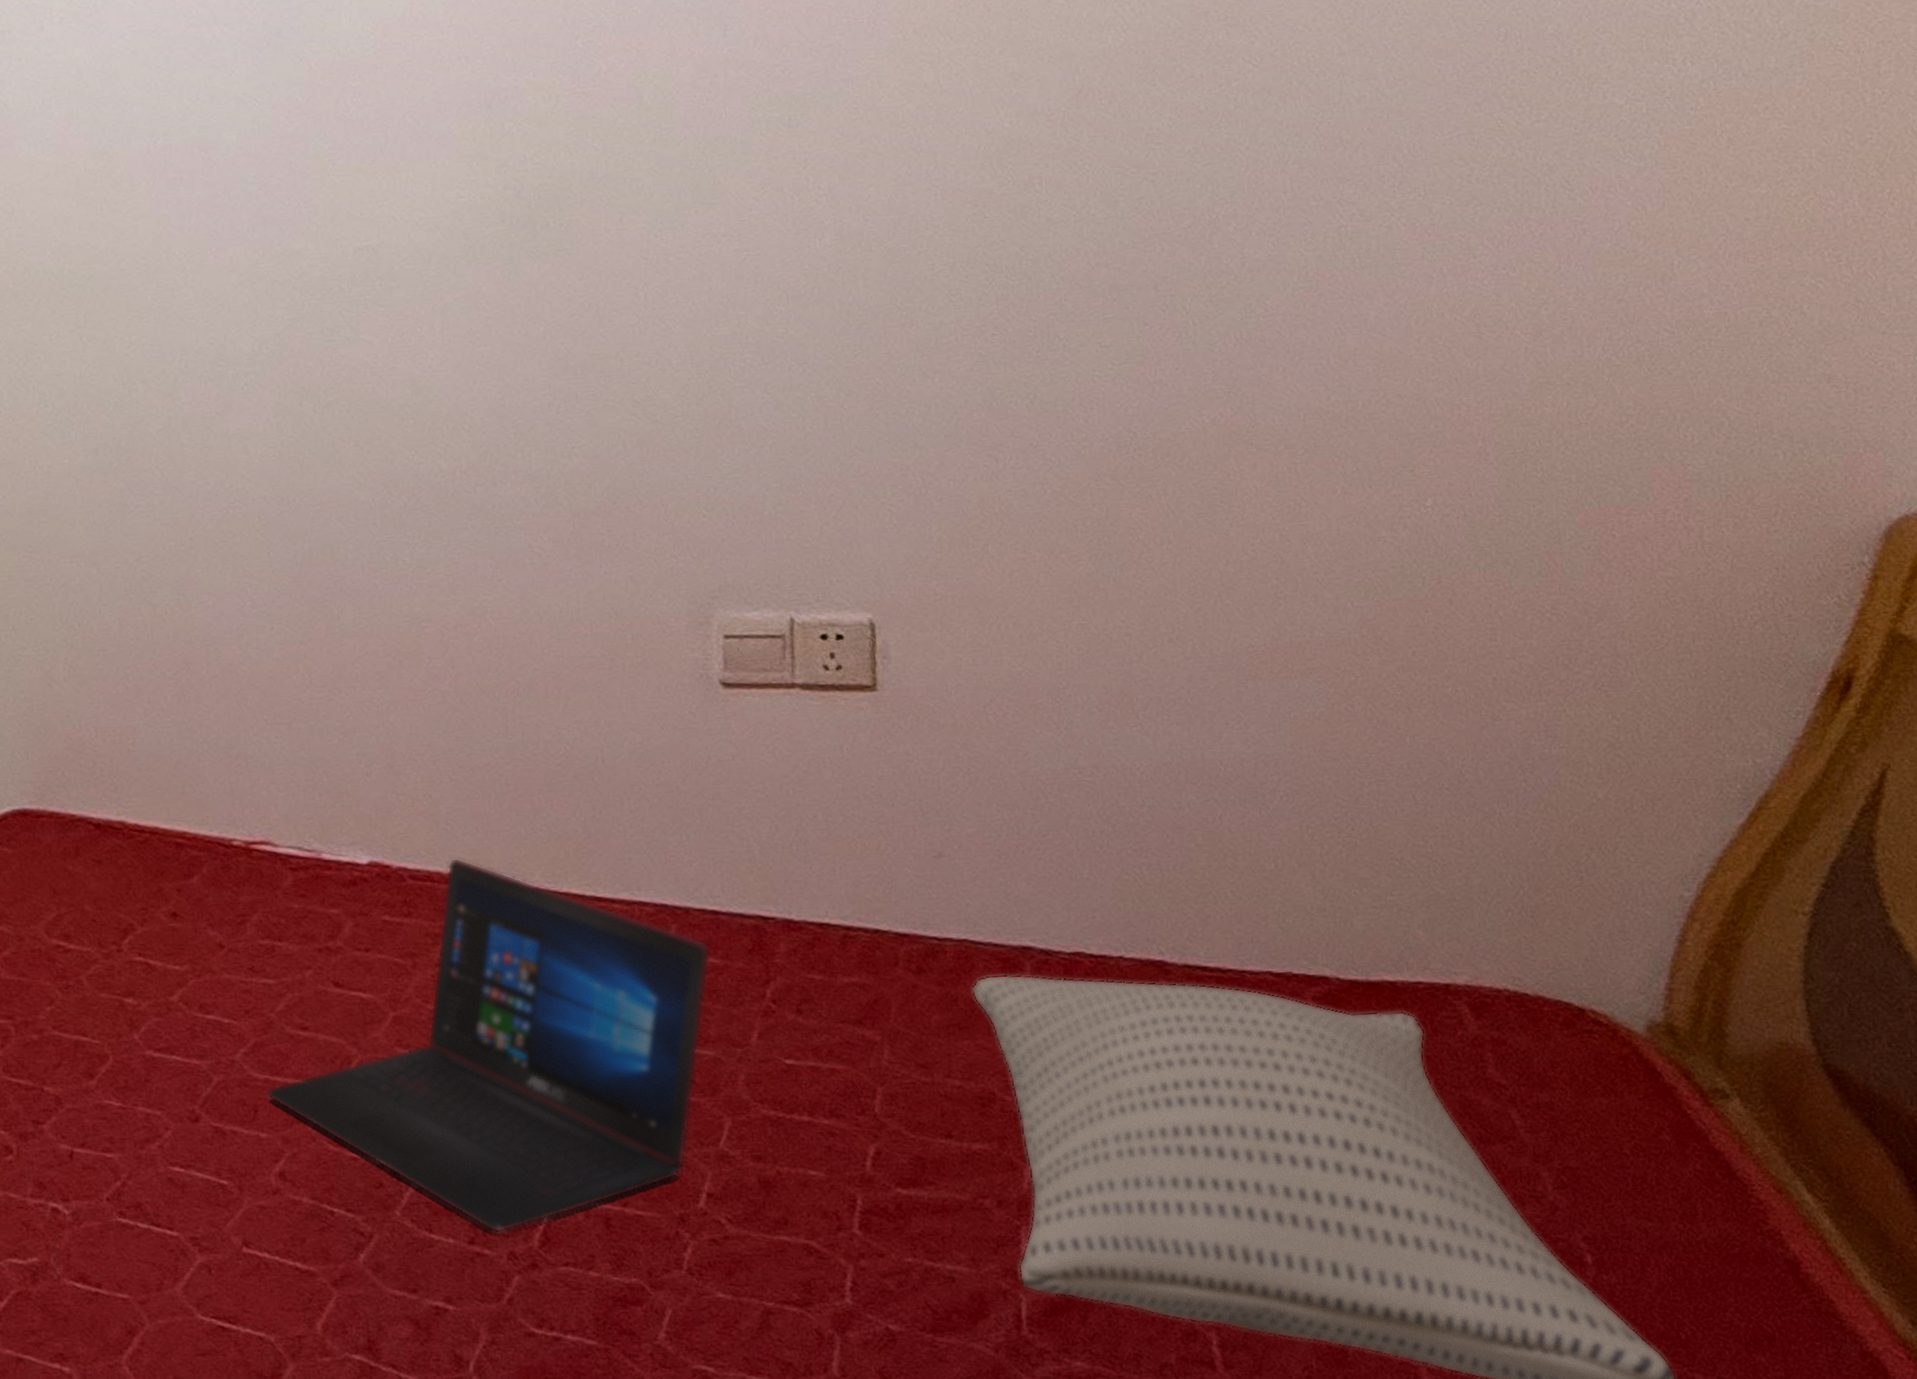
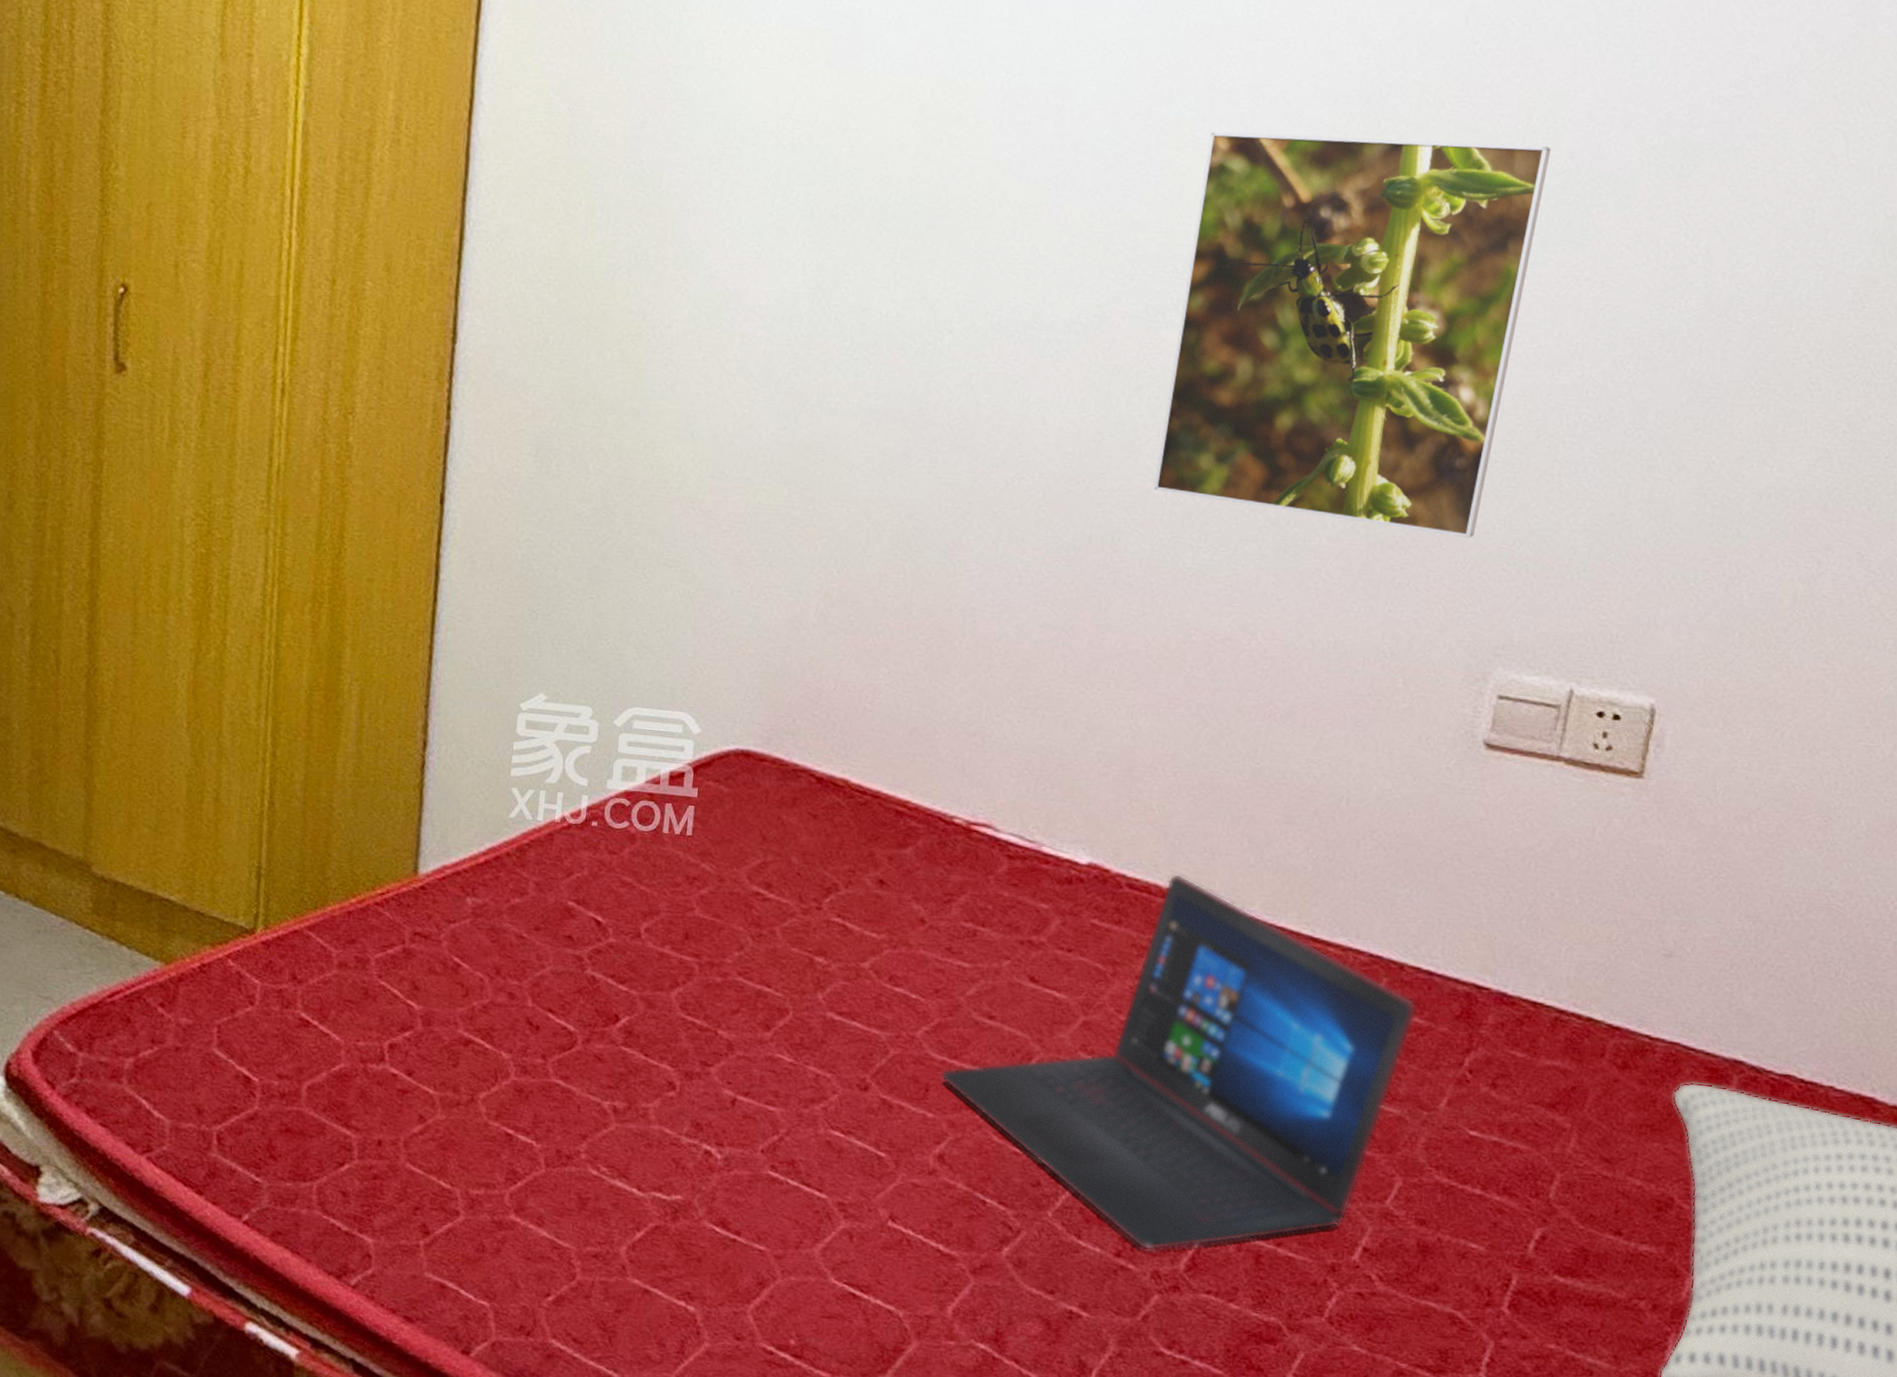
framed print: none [349,119,670,498] -> present [1153,131,1551,539]

